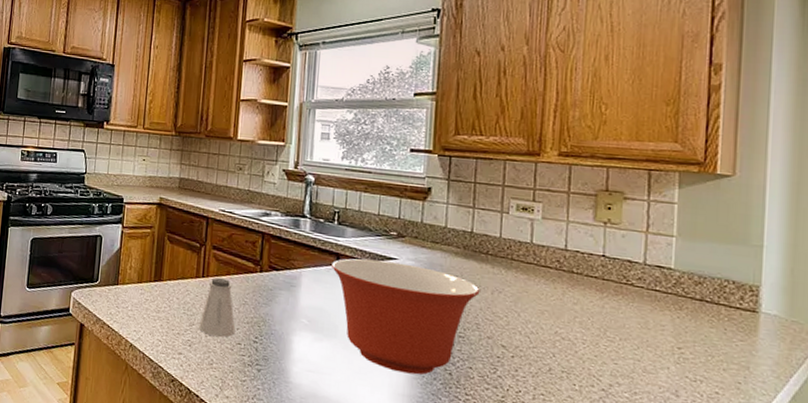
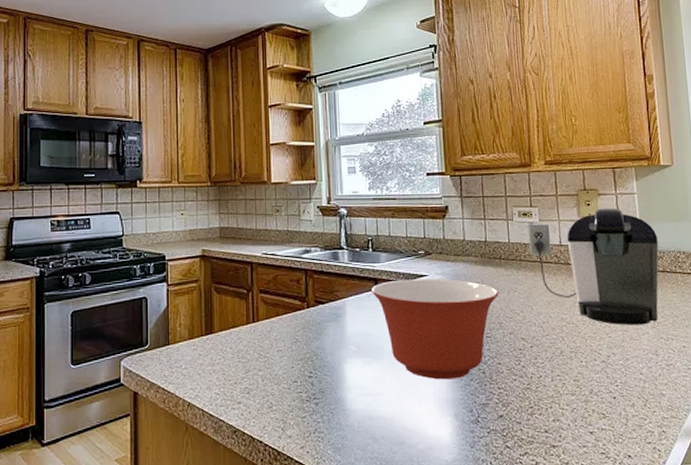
saltshaker: present [199,278,236,338] -> none [255,320,290,379]
coffee maker: none [524,214,700,358] -> present [527,208,659,325]

